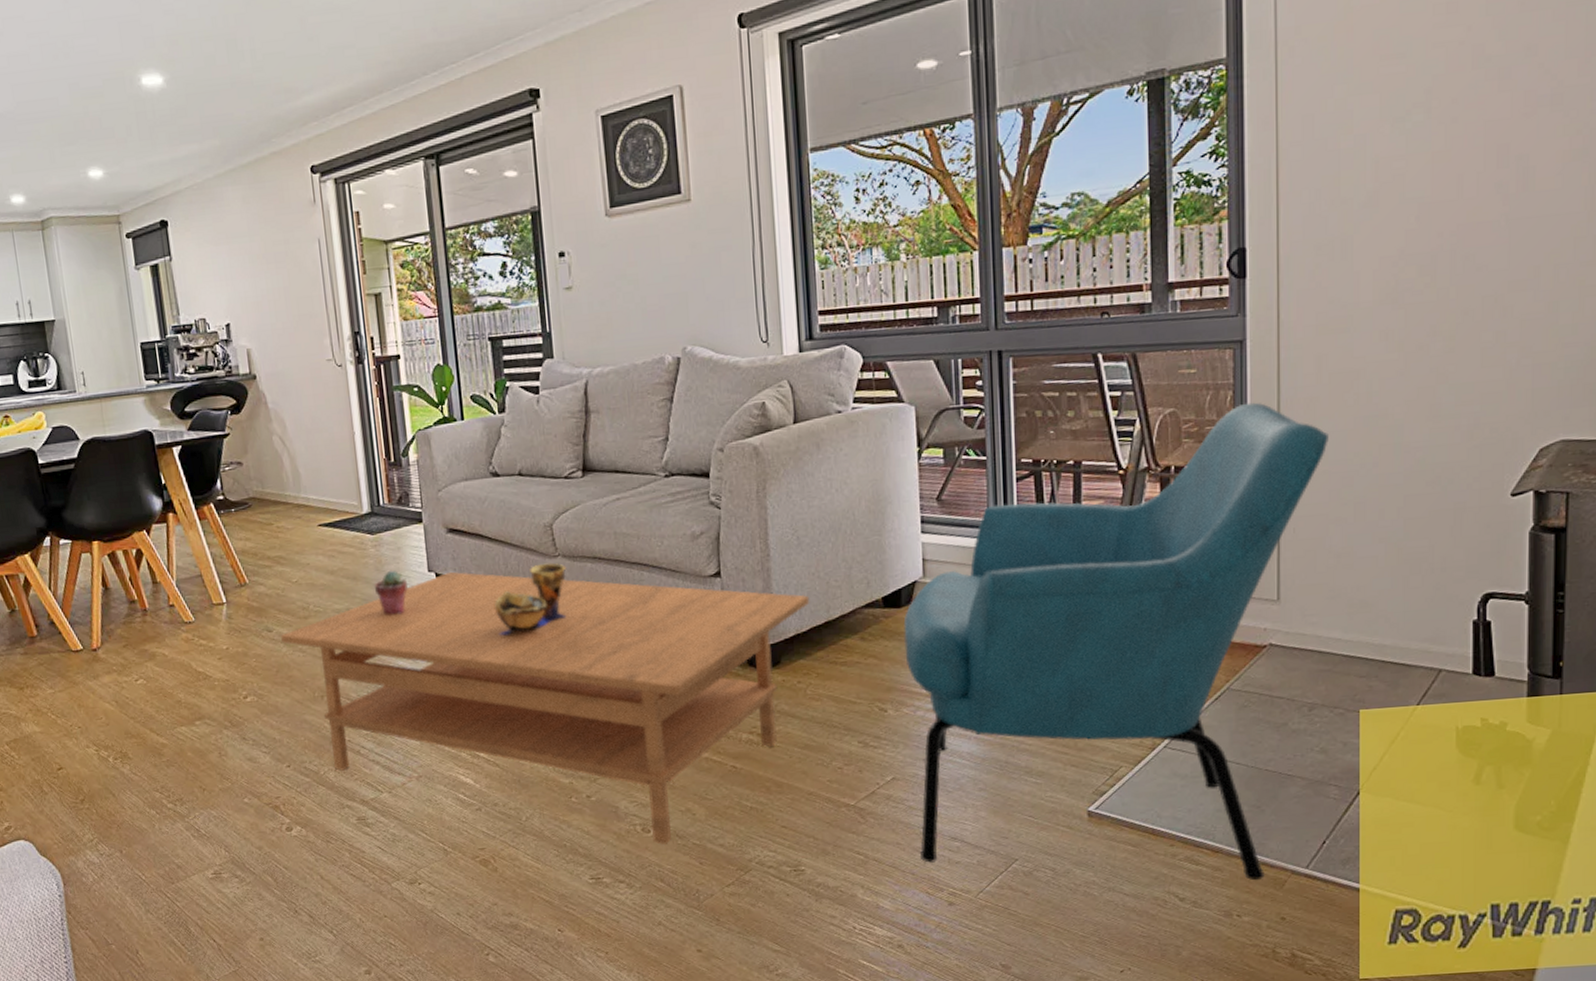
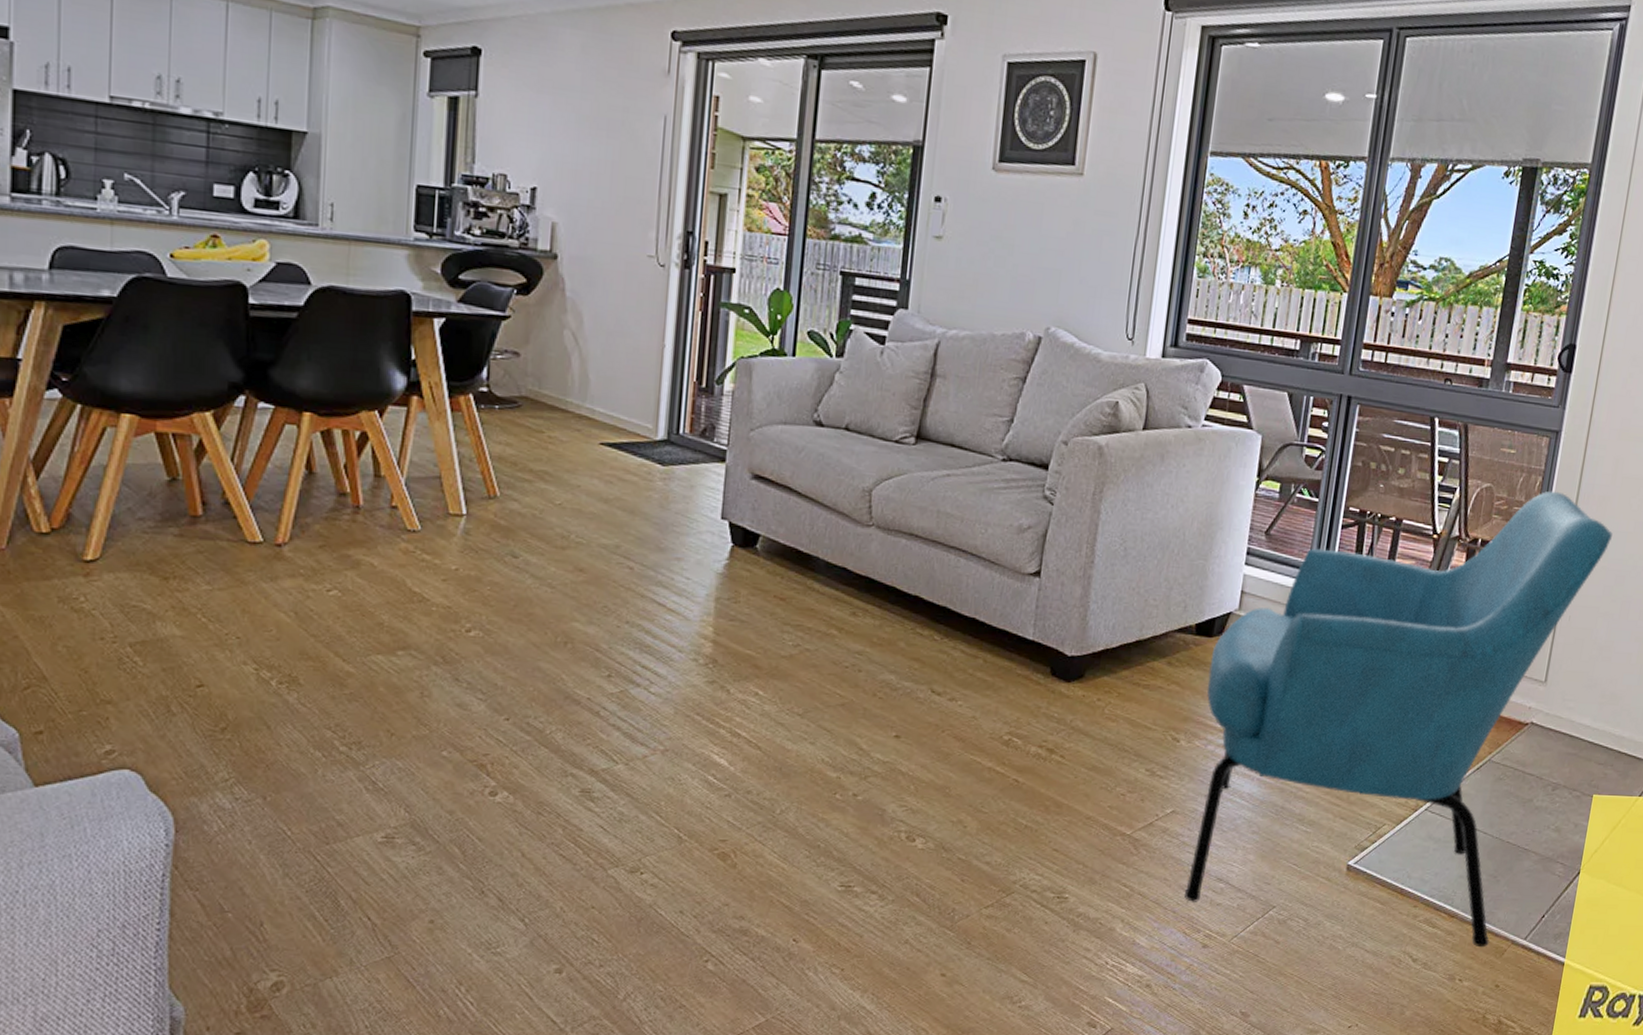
coffee table: present [281,571,810,846] -> none [528,523,1126,857]
potted succulent: present [374,570,408,616] -> none [653,509,694,562]
decorative bowl: present [495,563,567,635] -> none [789,531,879,605]

